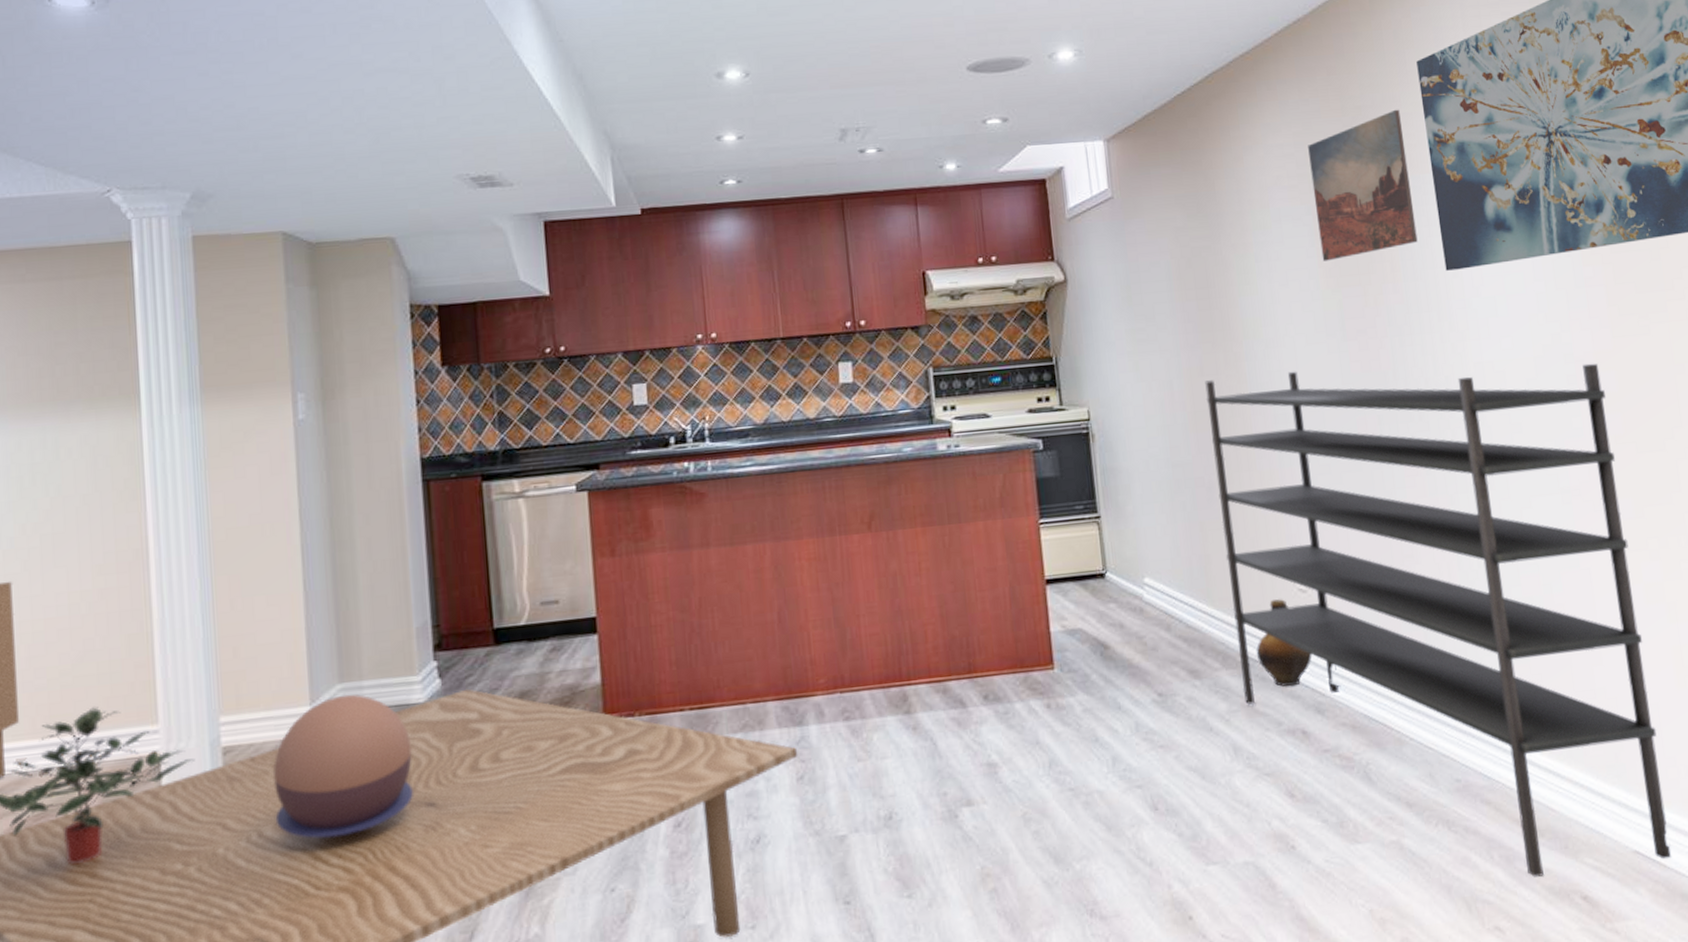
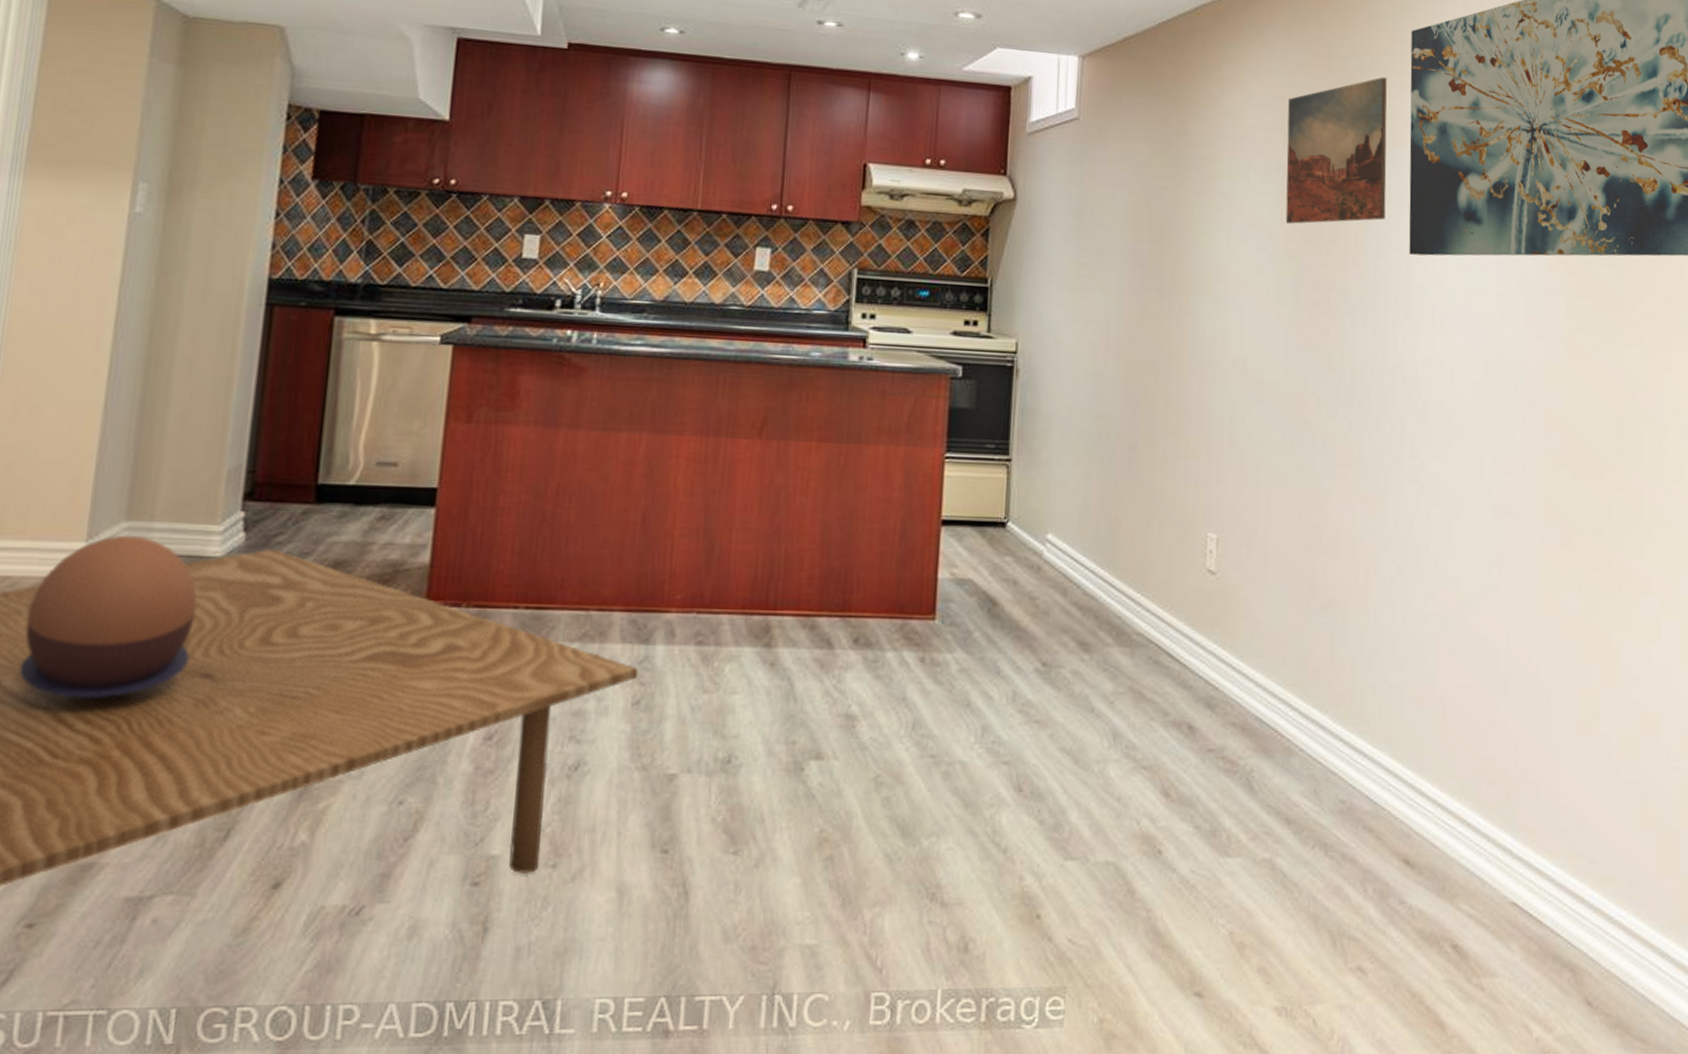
shelving unit: present [1205,363,1672,877] -> none [1132,330,1553,918]
ceramic jug: present [1256,598,1313,687] -> none [1153,577,1211,675]

